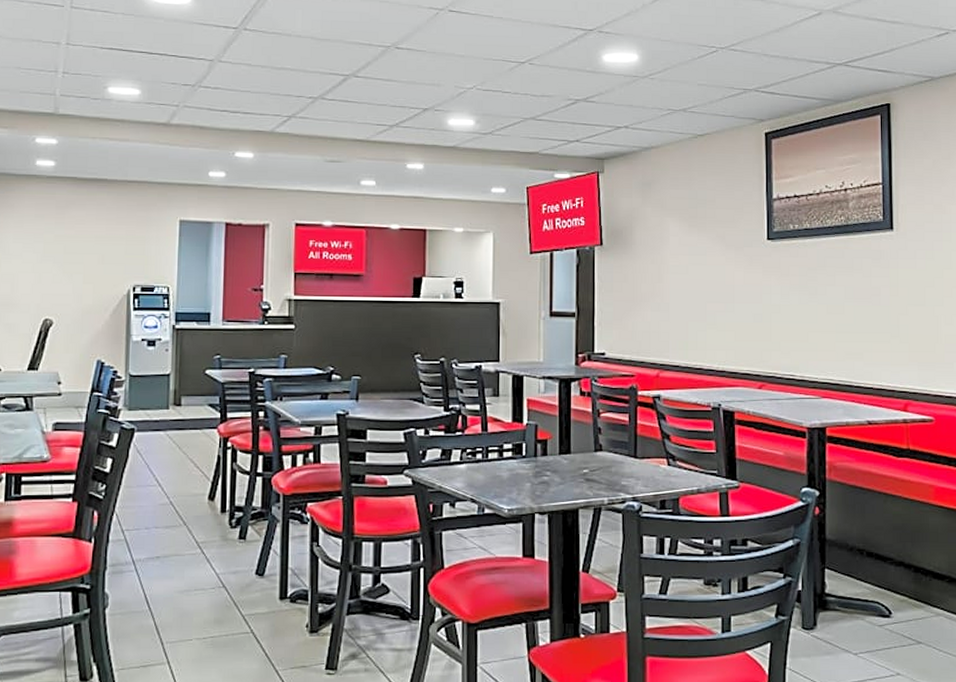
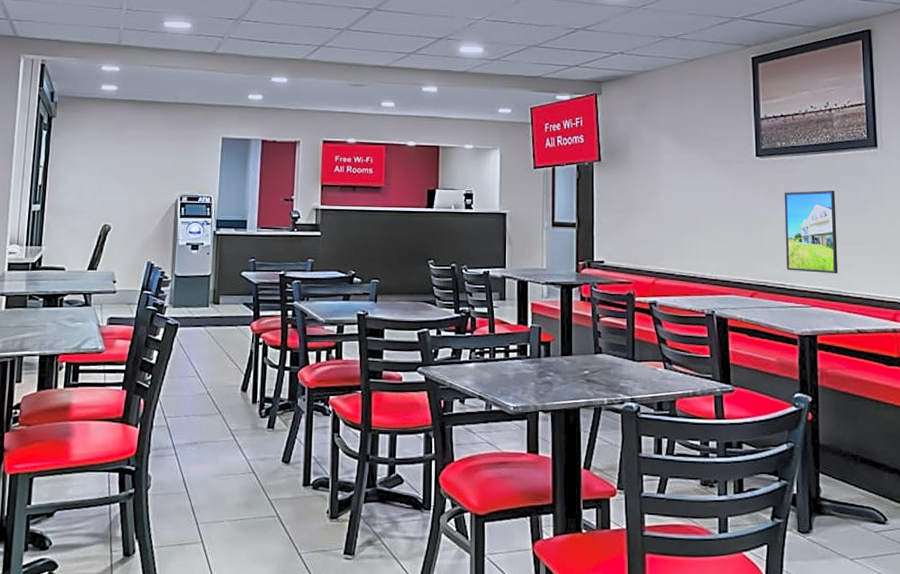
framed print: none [795,276,850,364] -> present [784,190,838,274]

